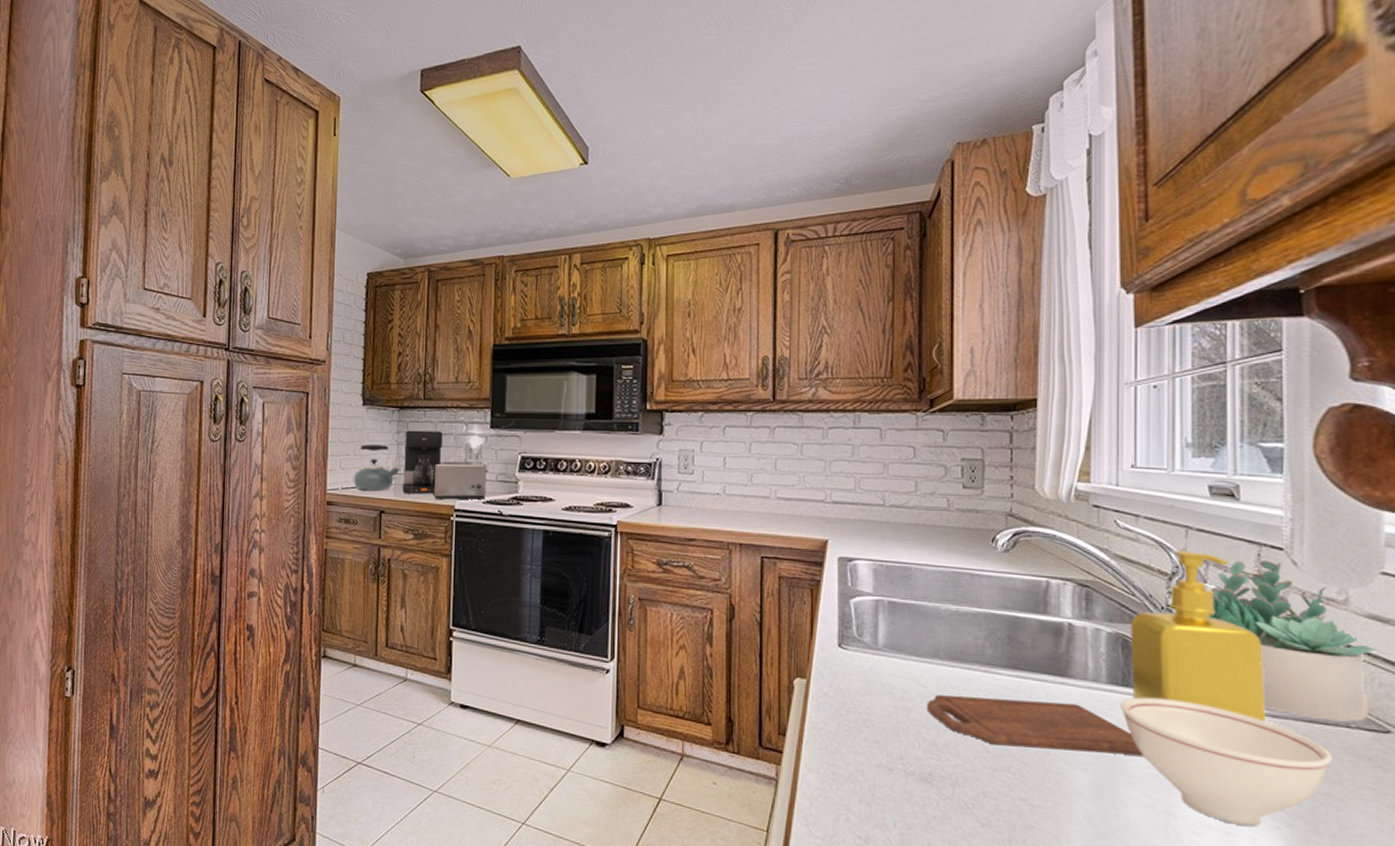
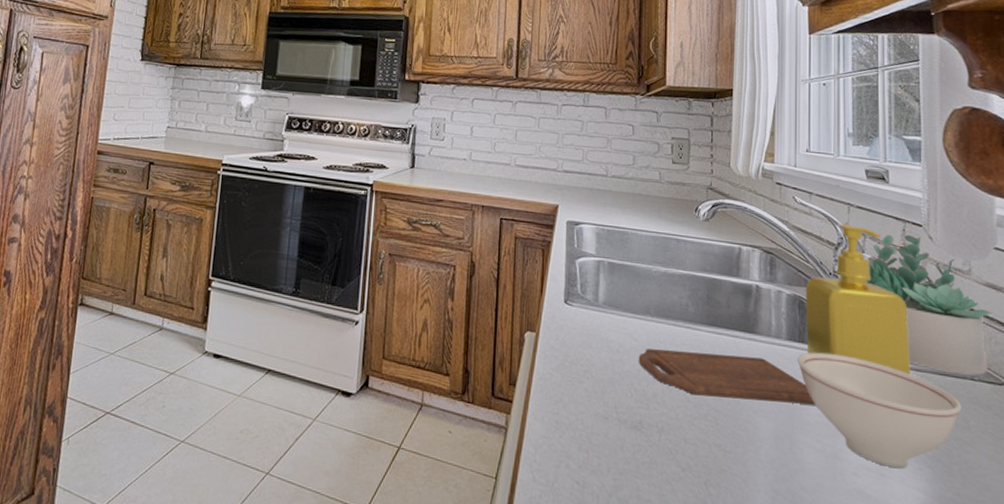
kettle: present [353,444,402,492] -> none [125,98,174,143]
coffee maker: present [402,430,443,495] -> none [173,86,216,148]
toaster: present [432,460,487,501] -> none [201,116,256,156]

